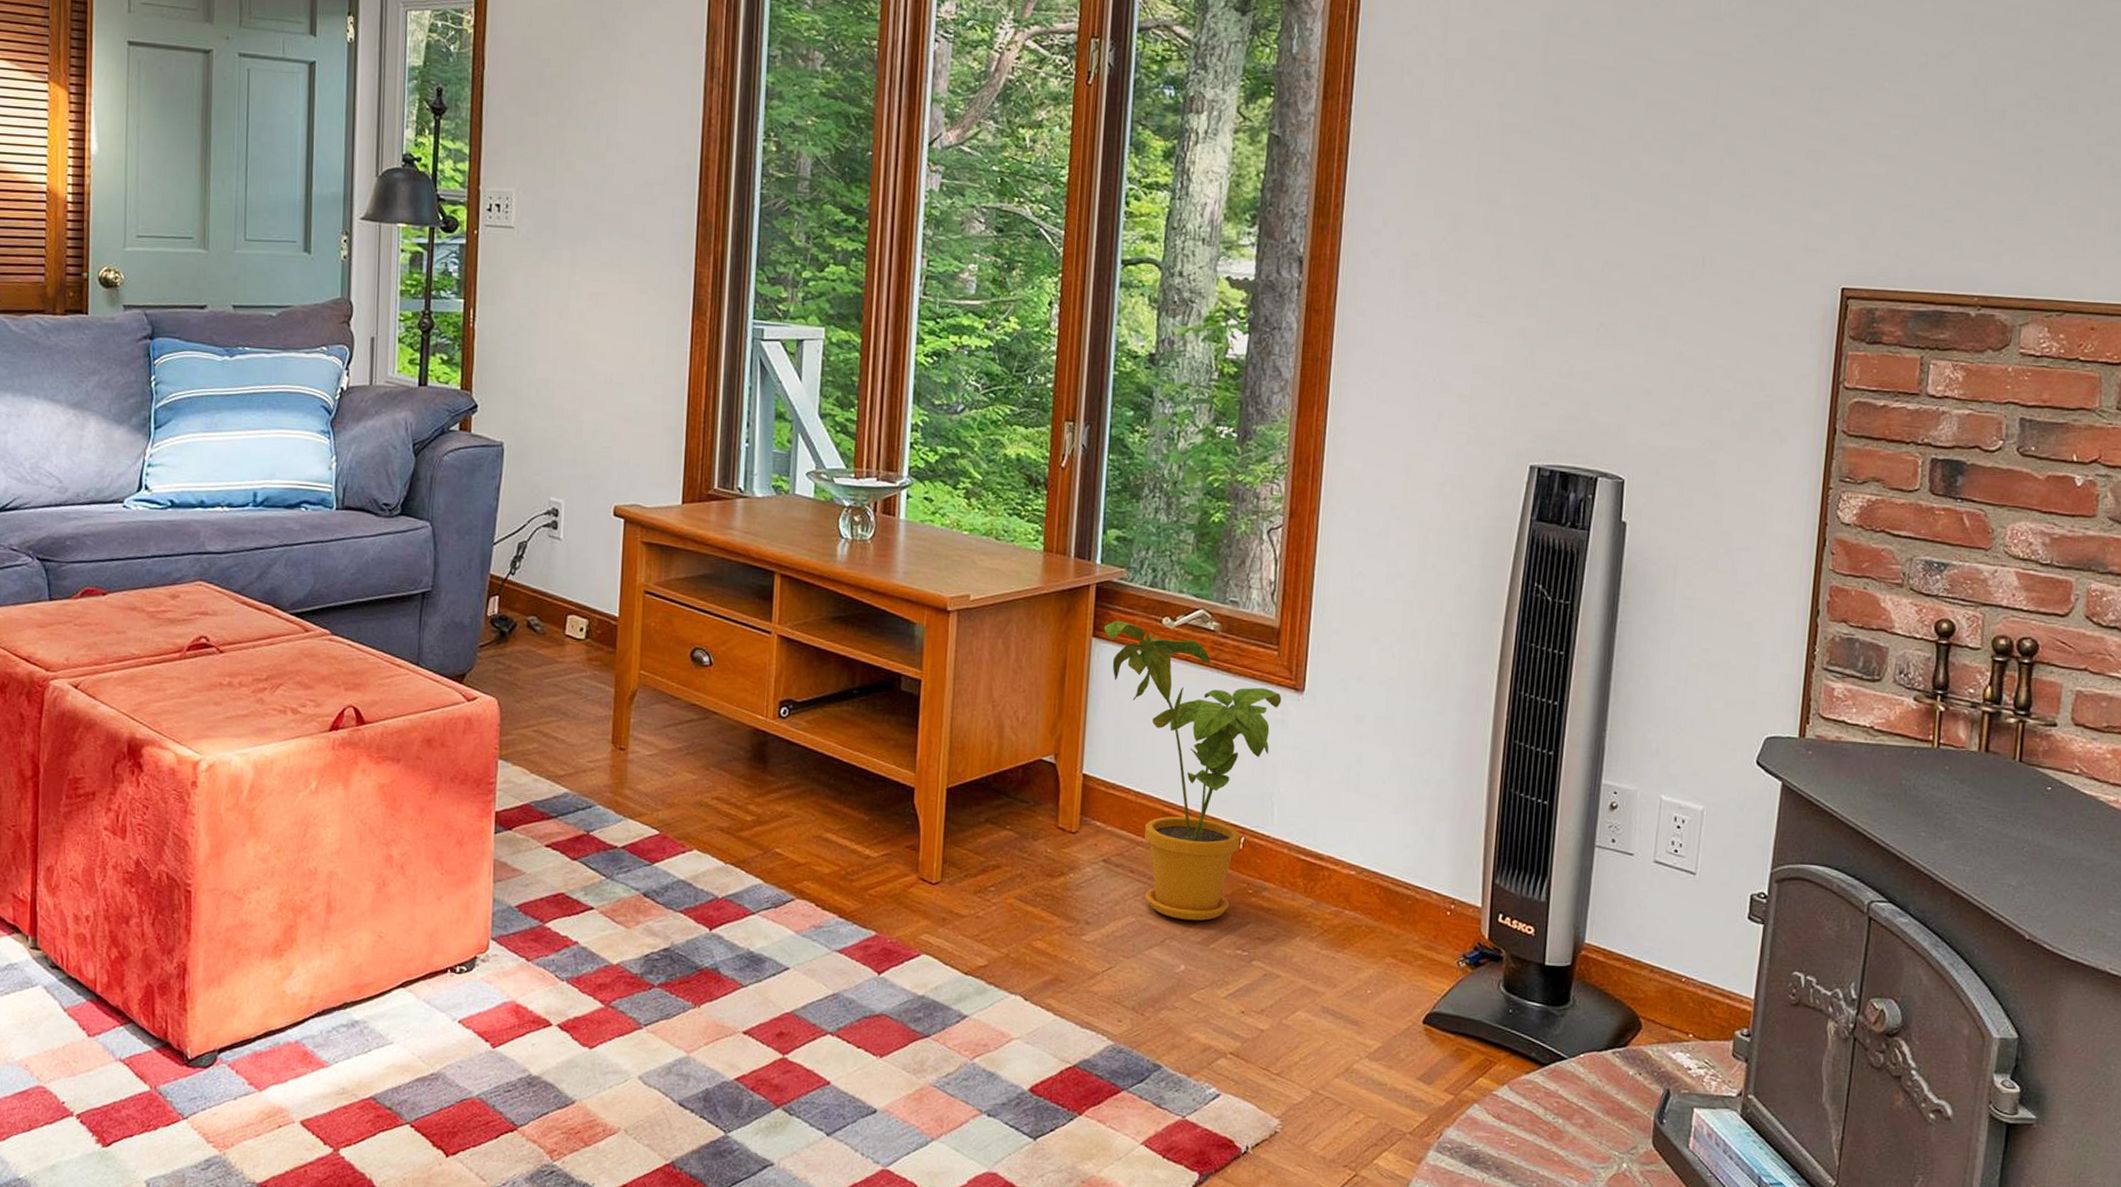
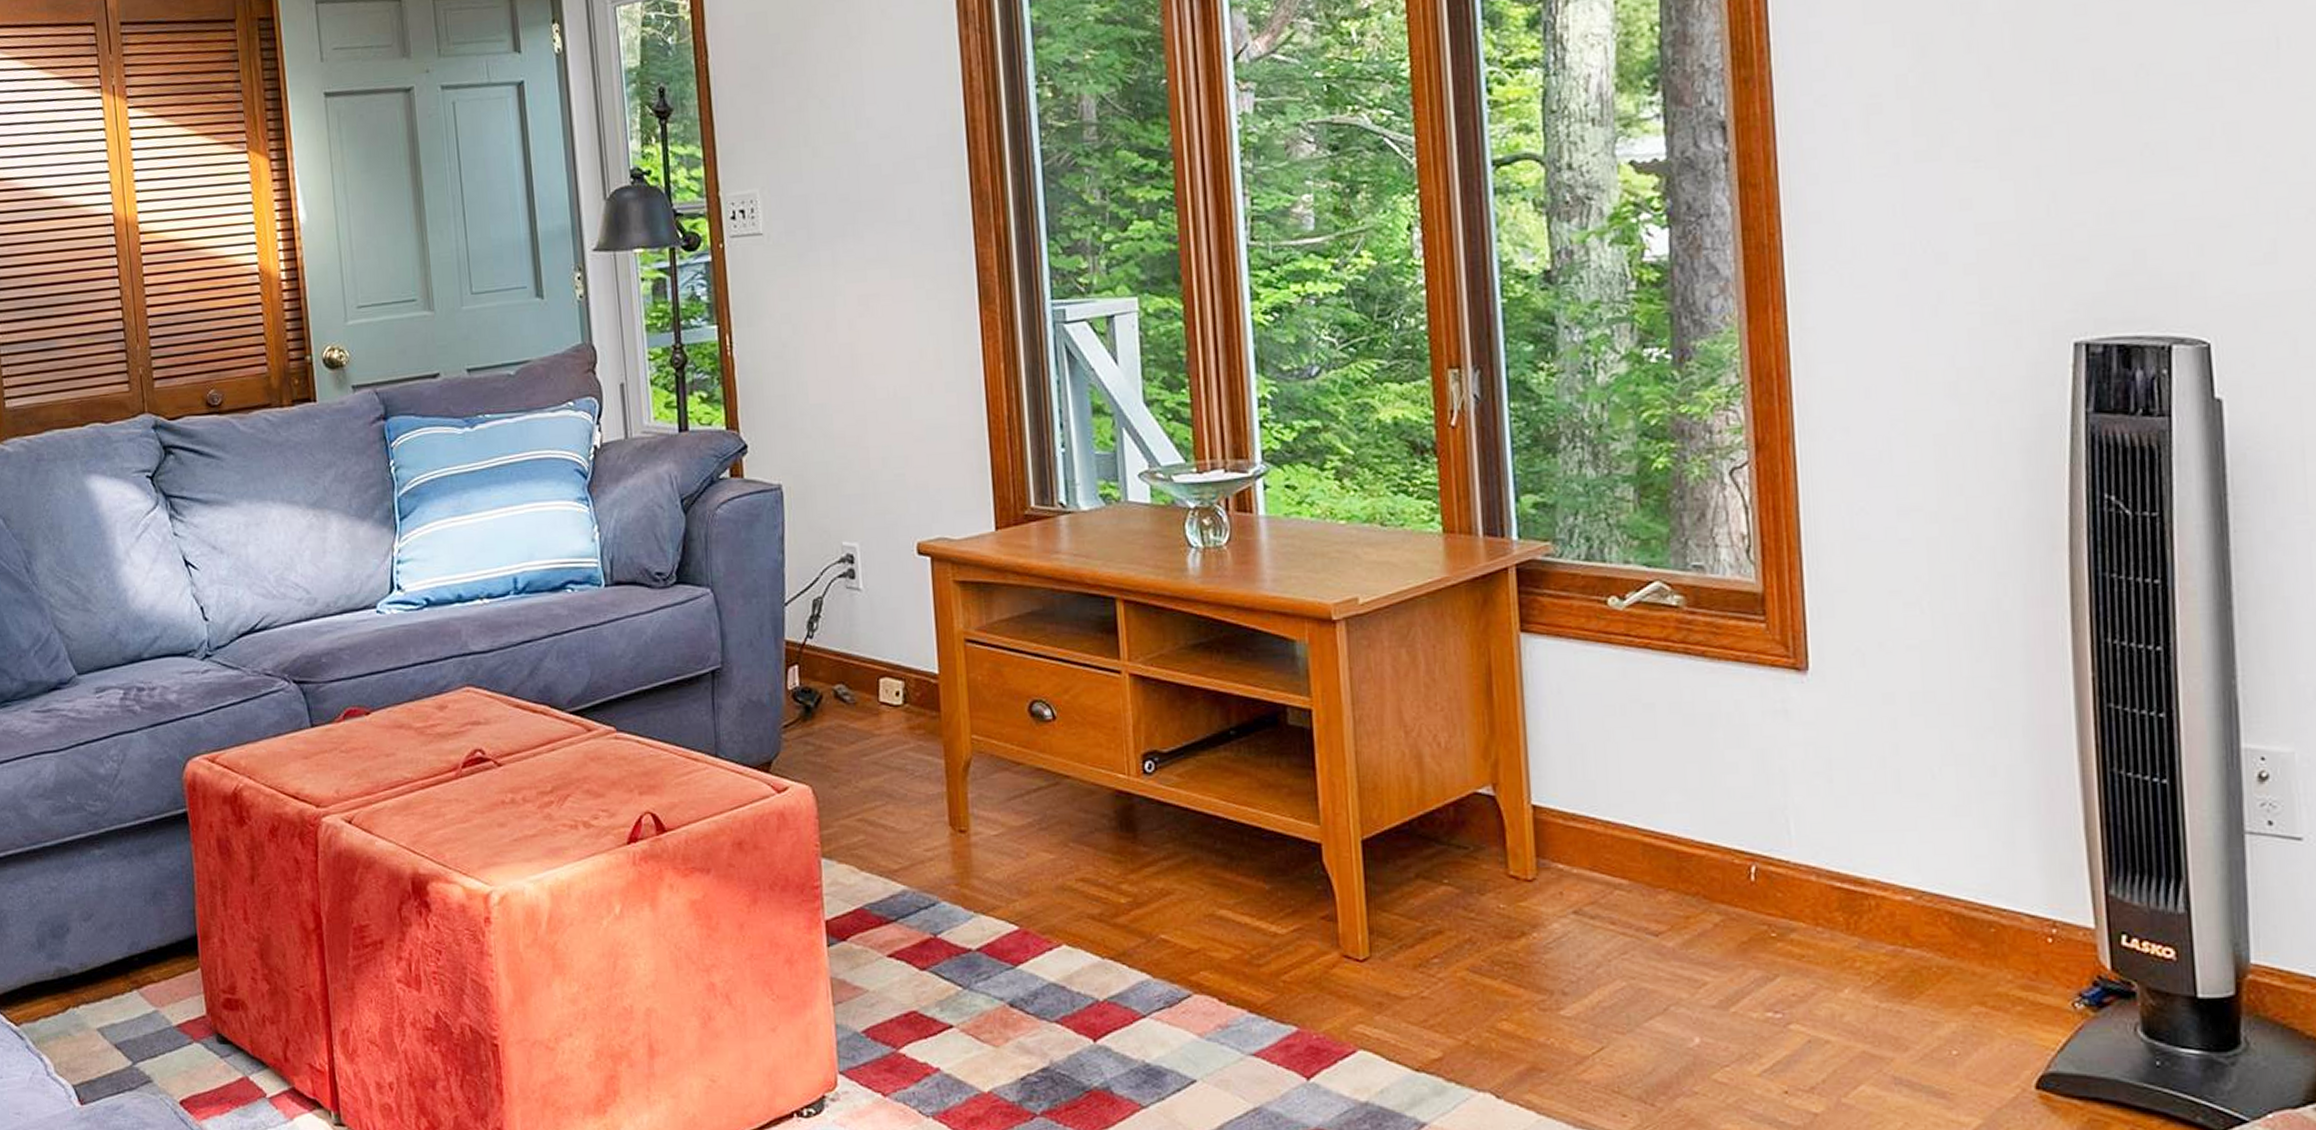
house plant: present [1103,621,1282,921] -> none [1532,608,1780,979]

